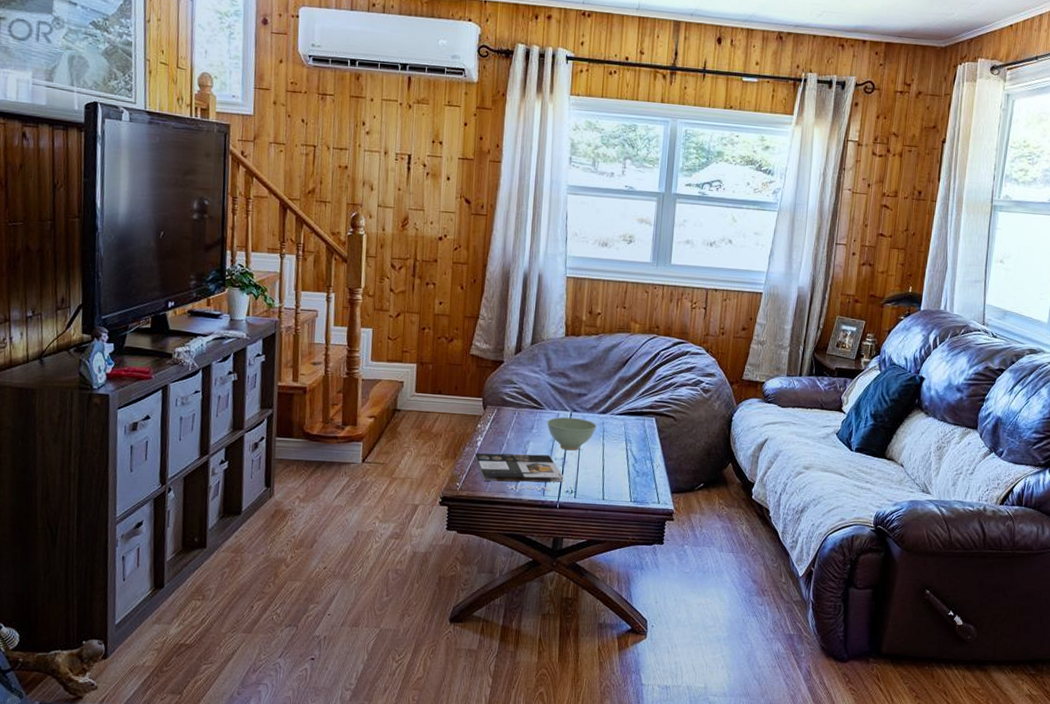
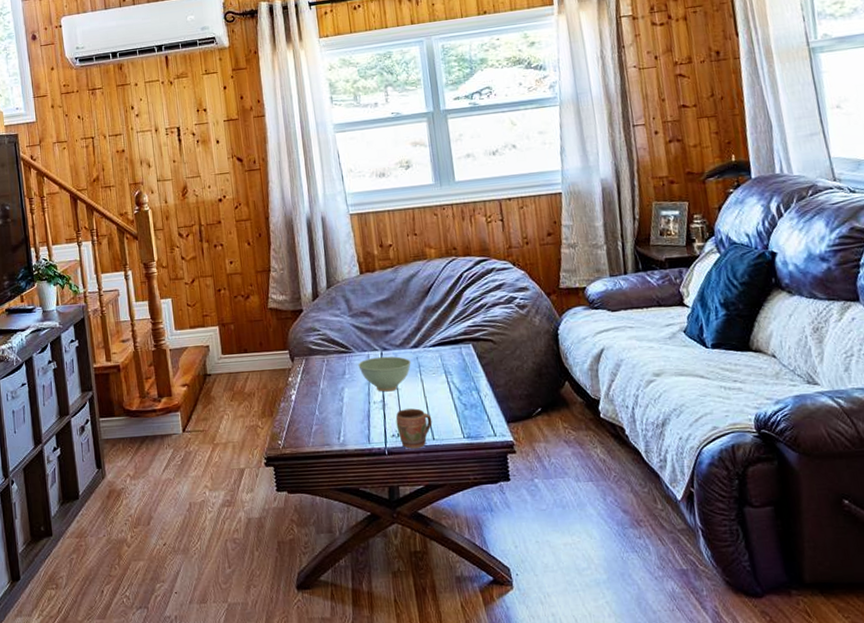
magazine: present [475,453,564,492] -> none [292,399,388,442]
mug: none [571,468,606,507] -> present [395,408,433,450]

